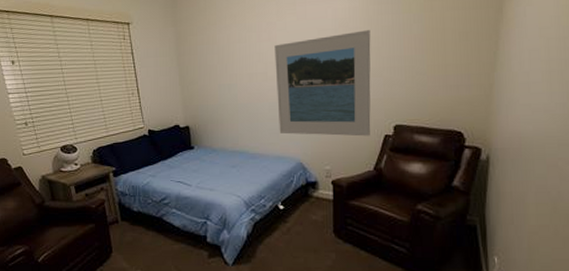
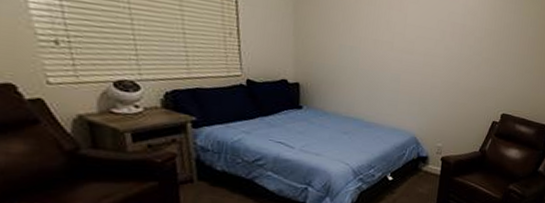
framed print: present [274,30,371,137] -> none [398,16,495,121]

